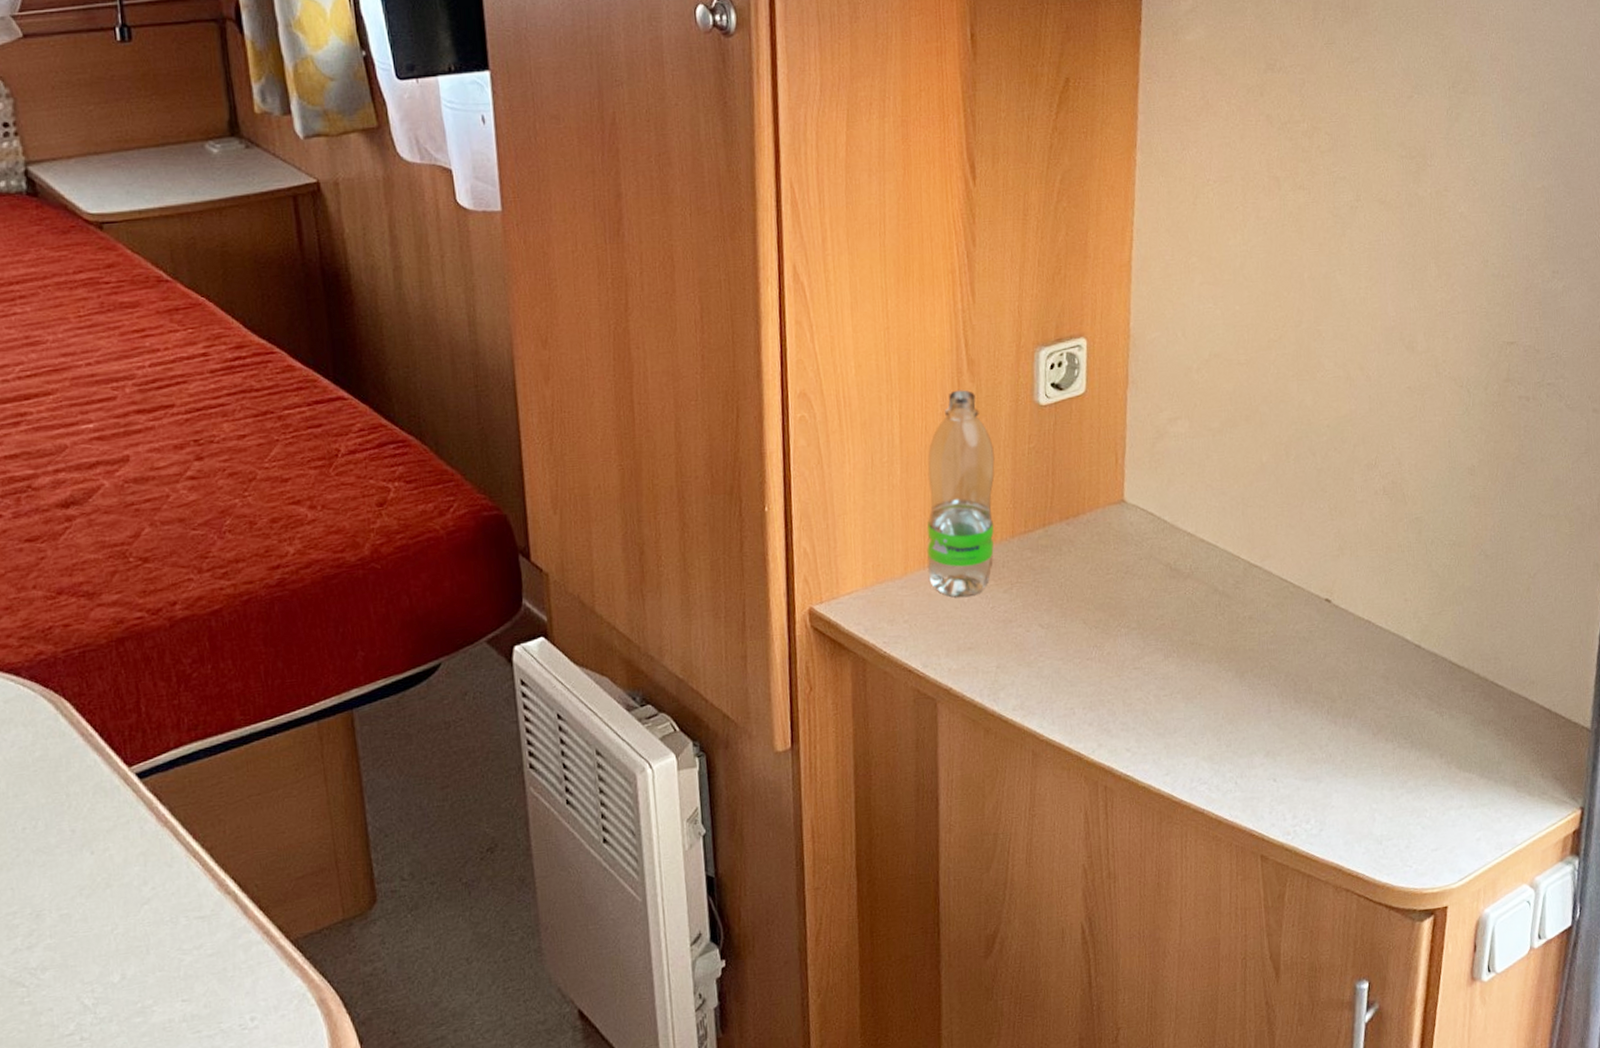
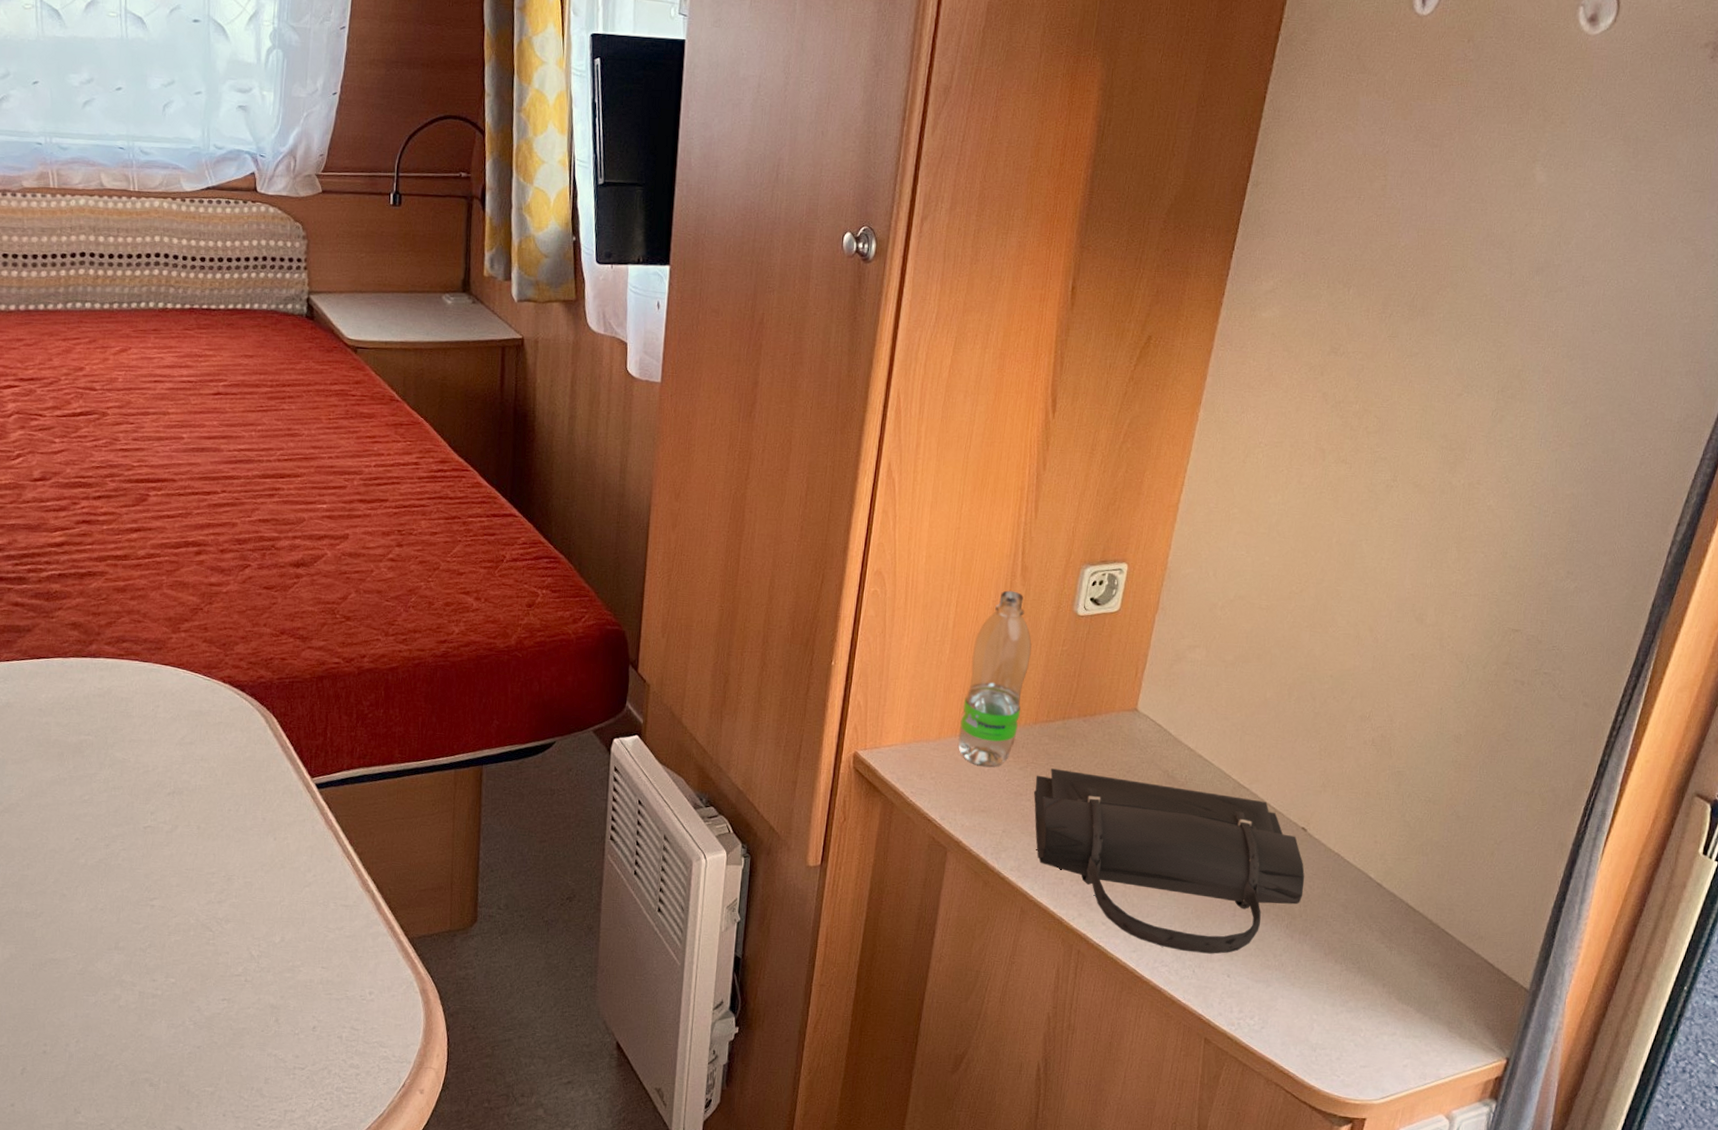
handbag: none [1023,577,1339,763] -> present [1033,768,1305,954]

